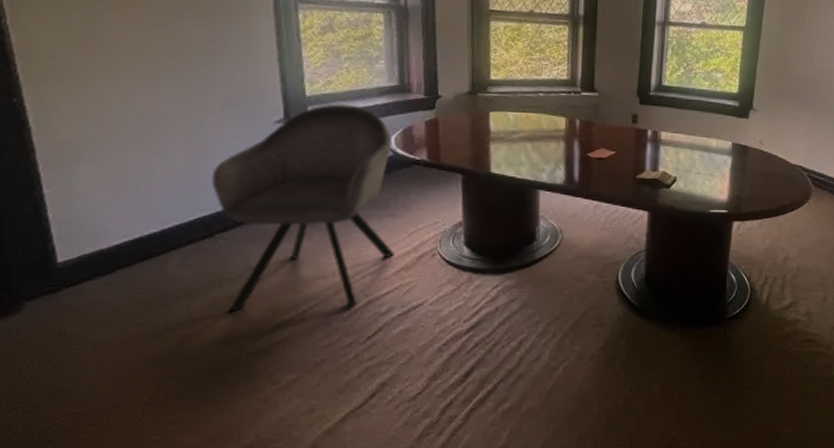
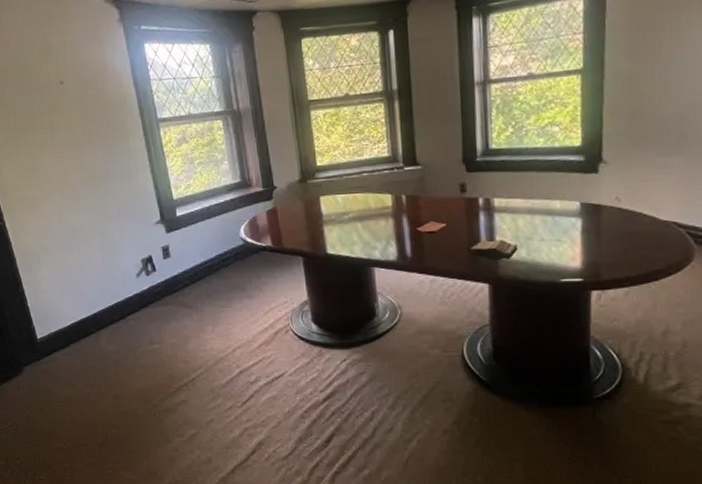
chair: present [211,103,395,312] -> none [119,202,255,378]

